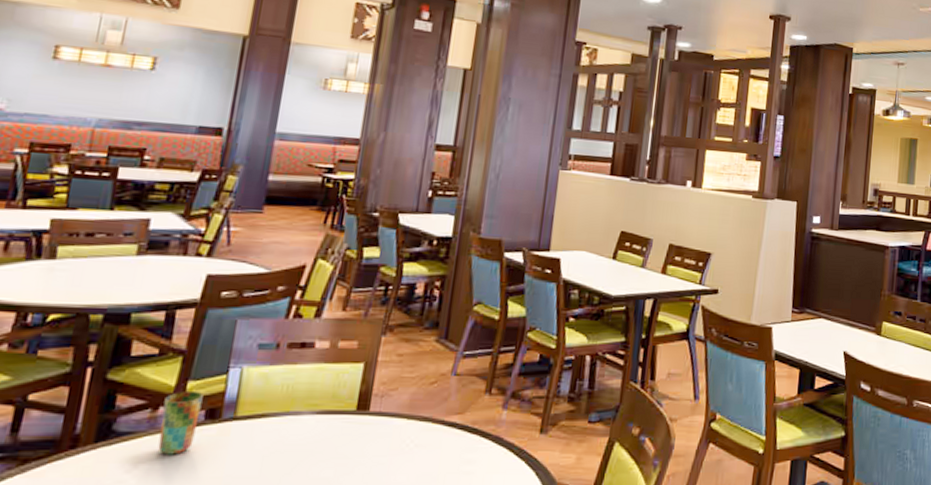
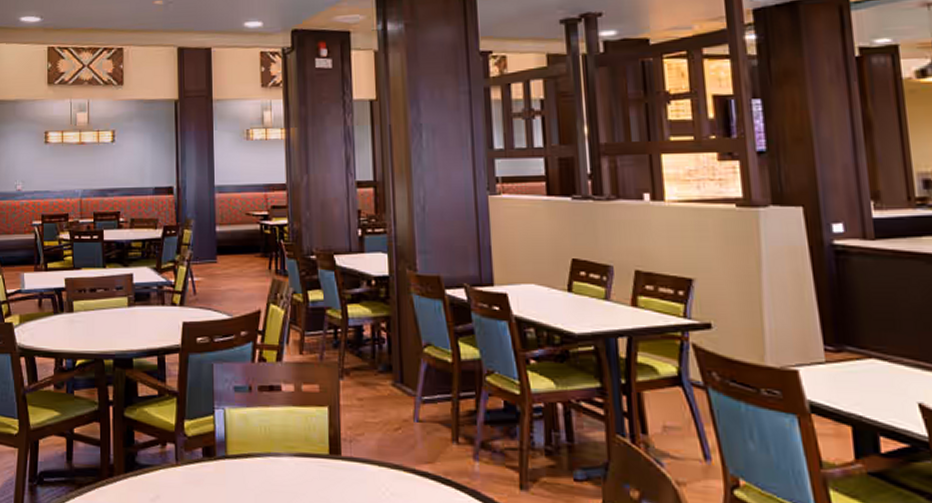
cup: present [157,390,204,455] -> none [169,429,199,488]

